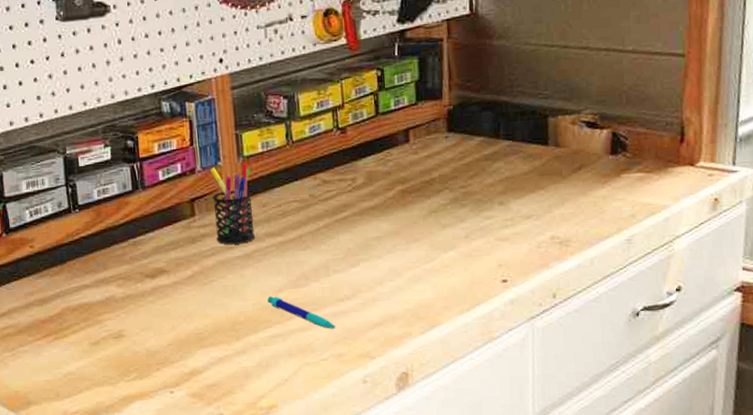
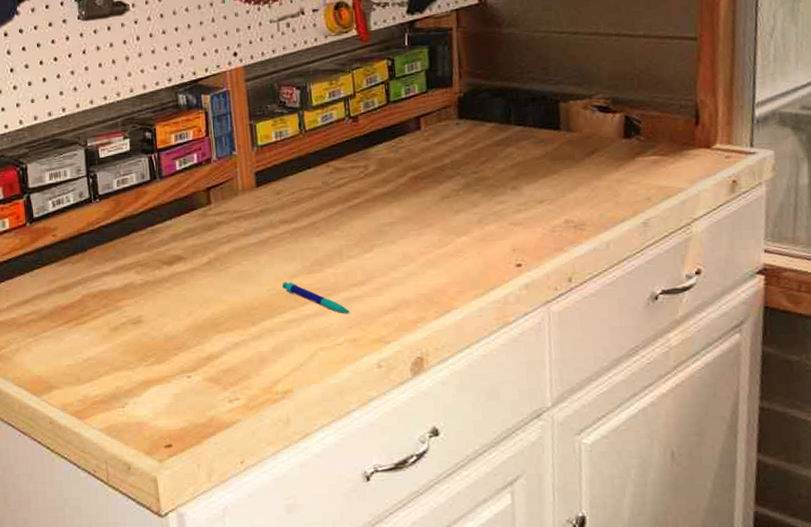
pen holder: present [209,162,255,245] -> none [225,151,269,232]

